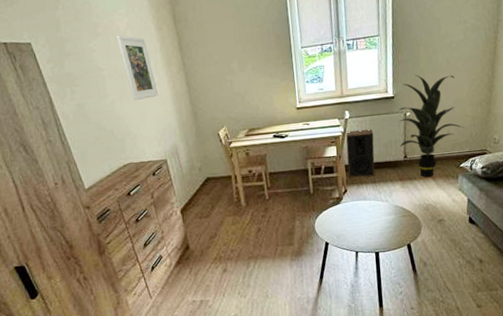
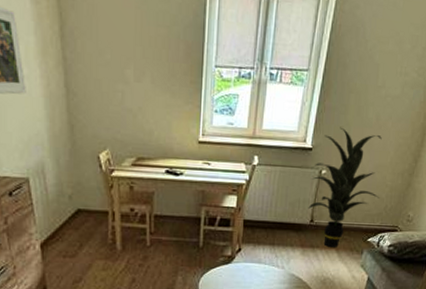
speaker: present [346,128,375,178] -> none [245,180,282,238]

